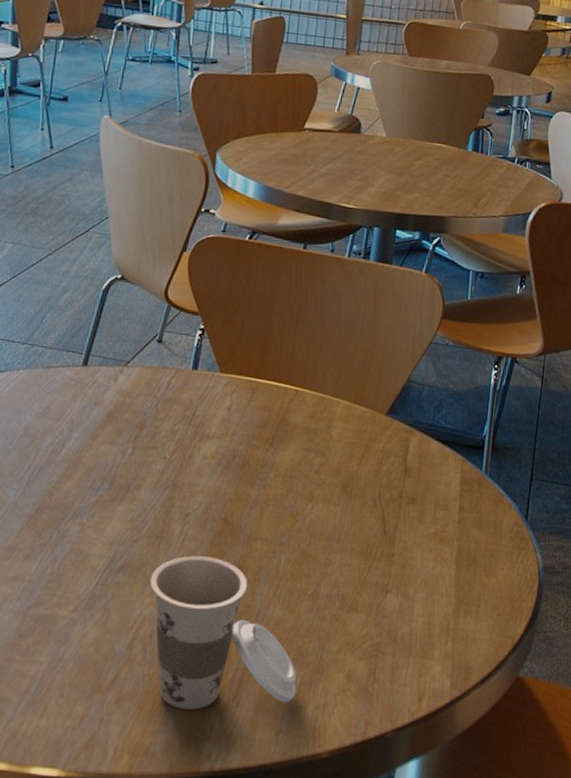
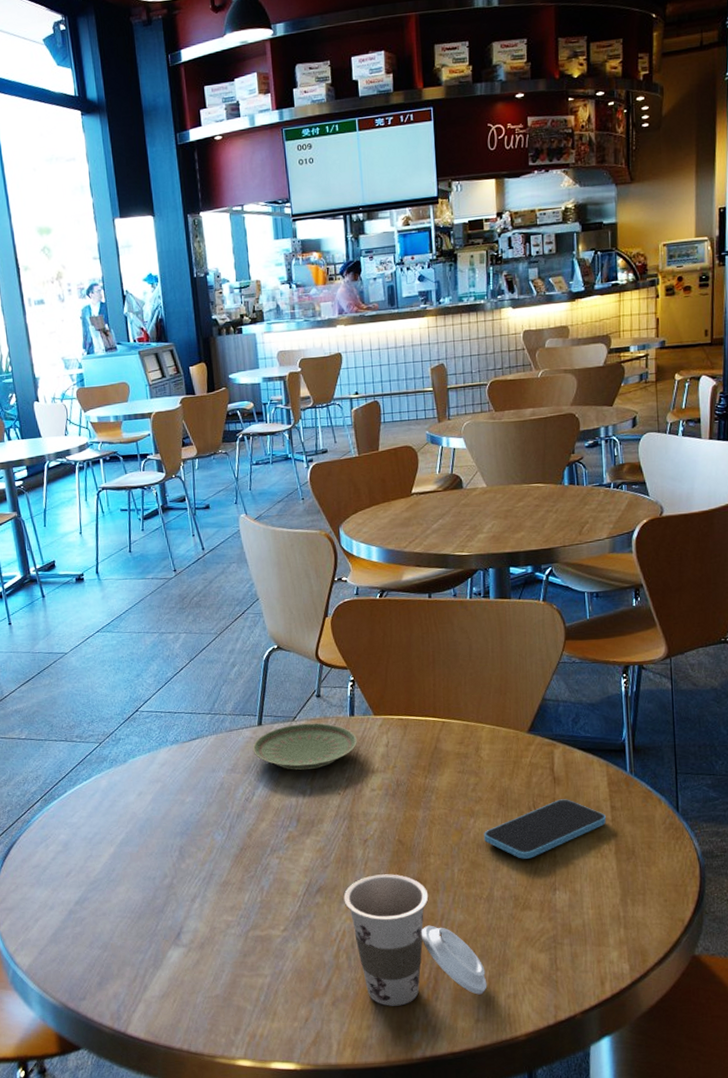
plate: none [71,370,196,425] -> present [252,722,357,770]
smartphone: none [319,493,453,555] -> present [484,799,606,859]

